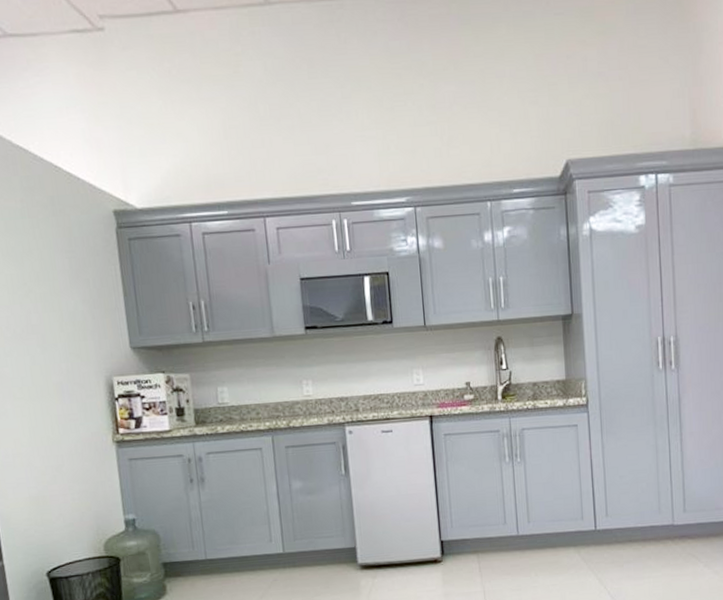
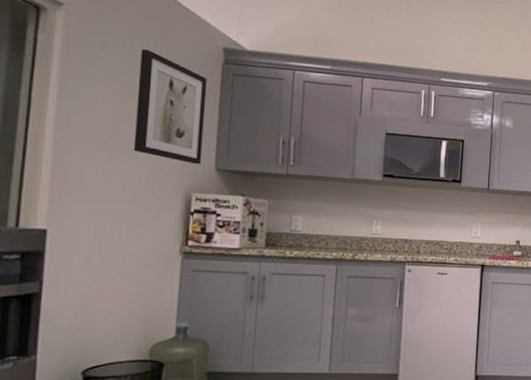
wall art: none [33,227,116,346] -> present [133,49,207,165]

